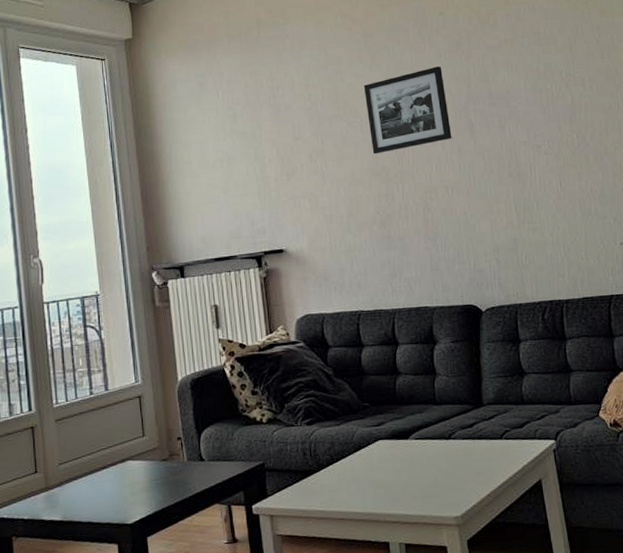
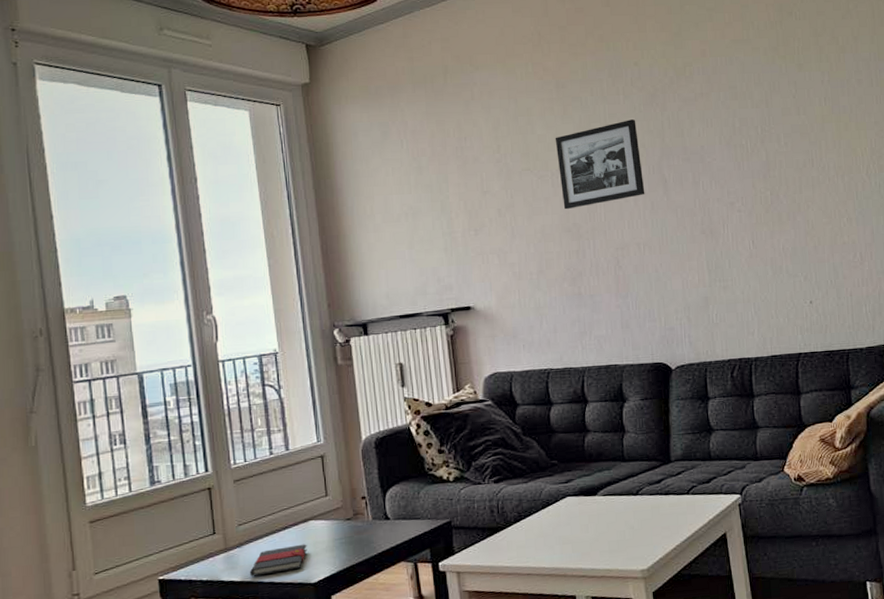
book: none [68,484,124,516] -> present [249,544,307,577]

